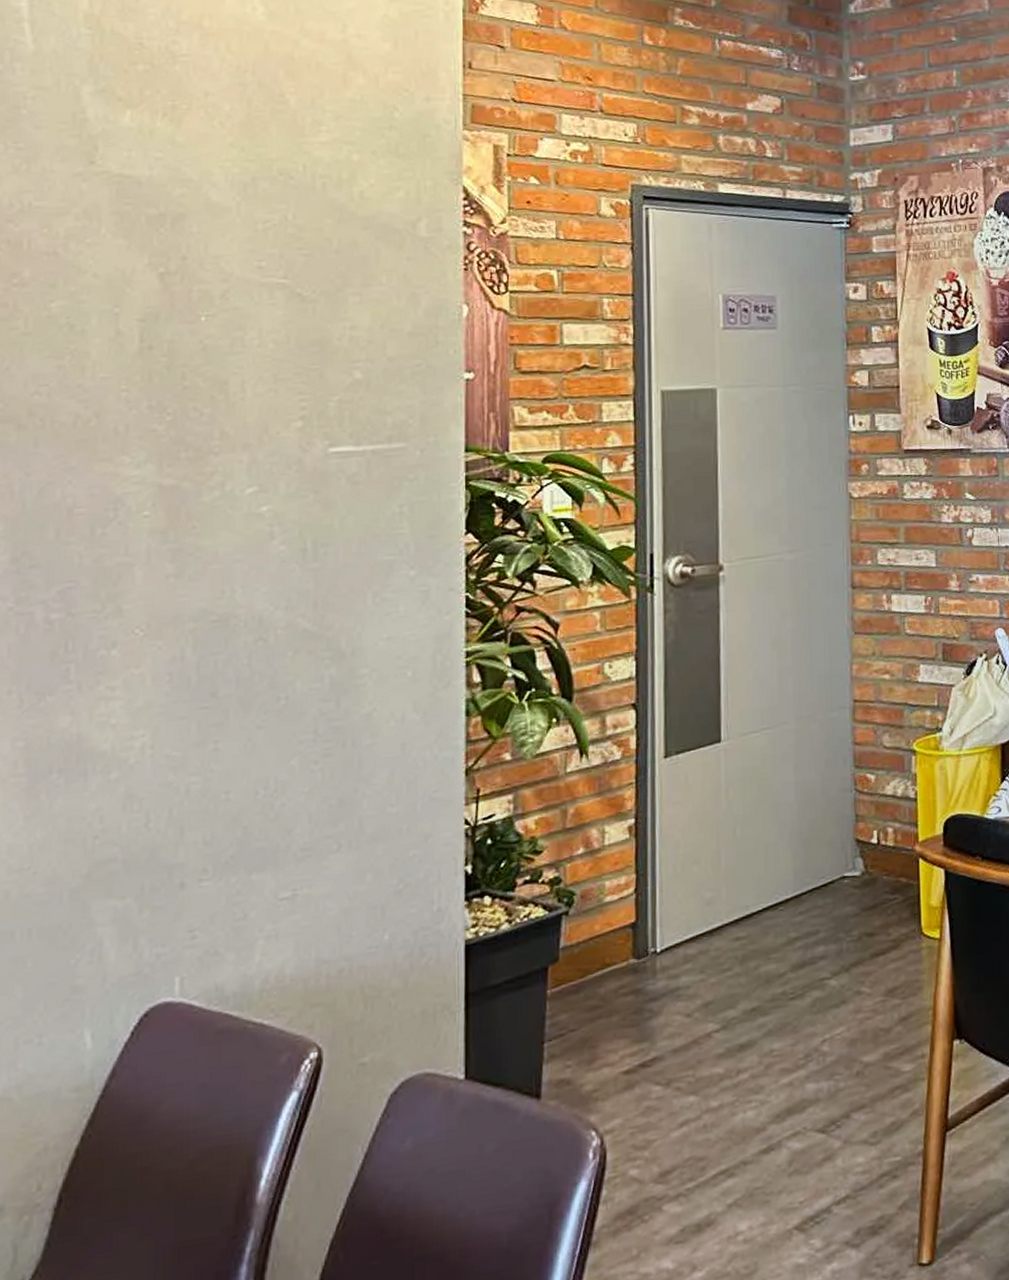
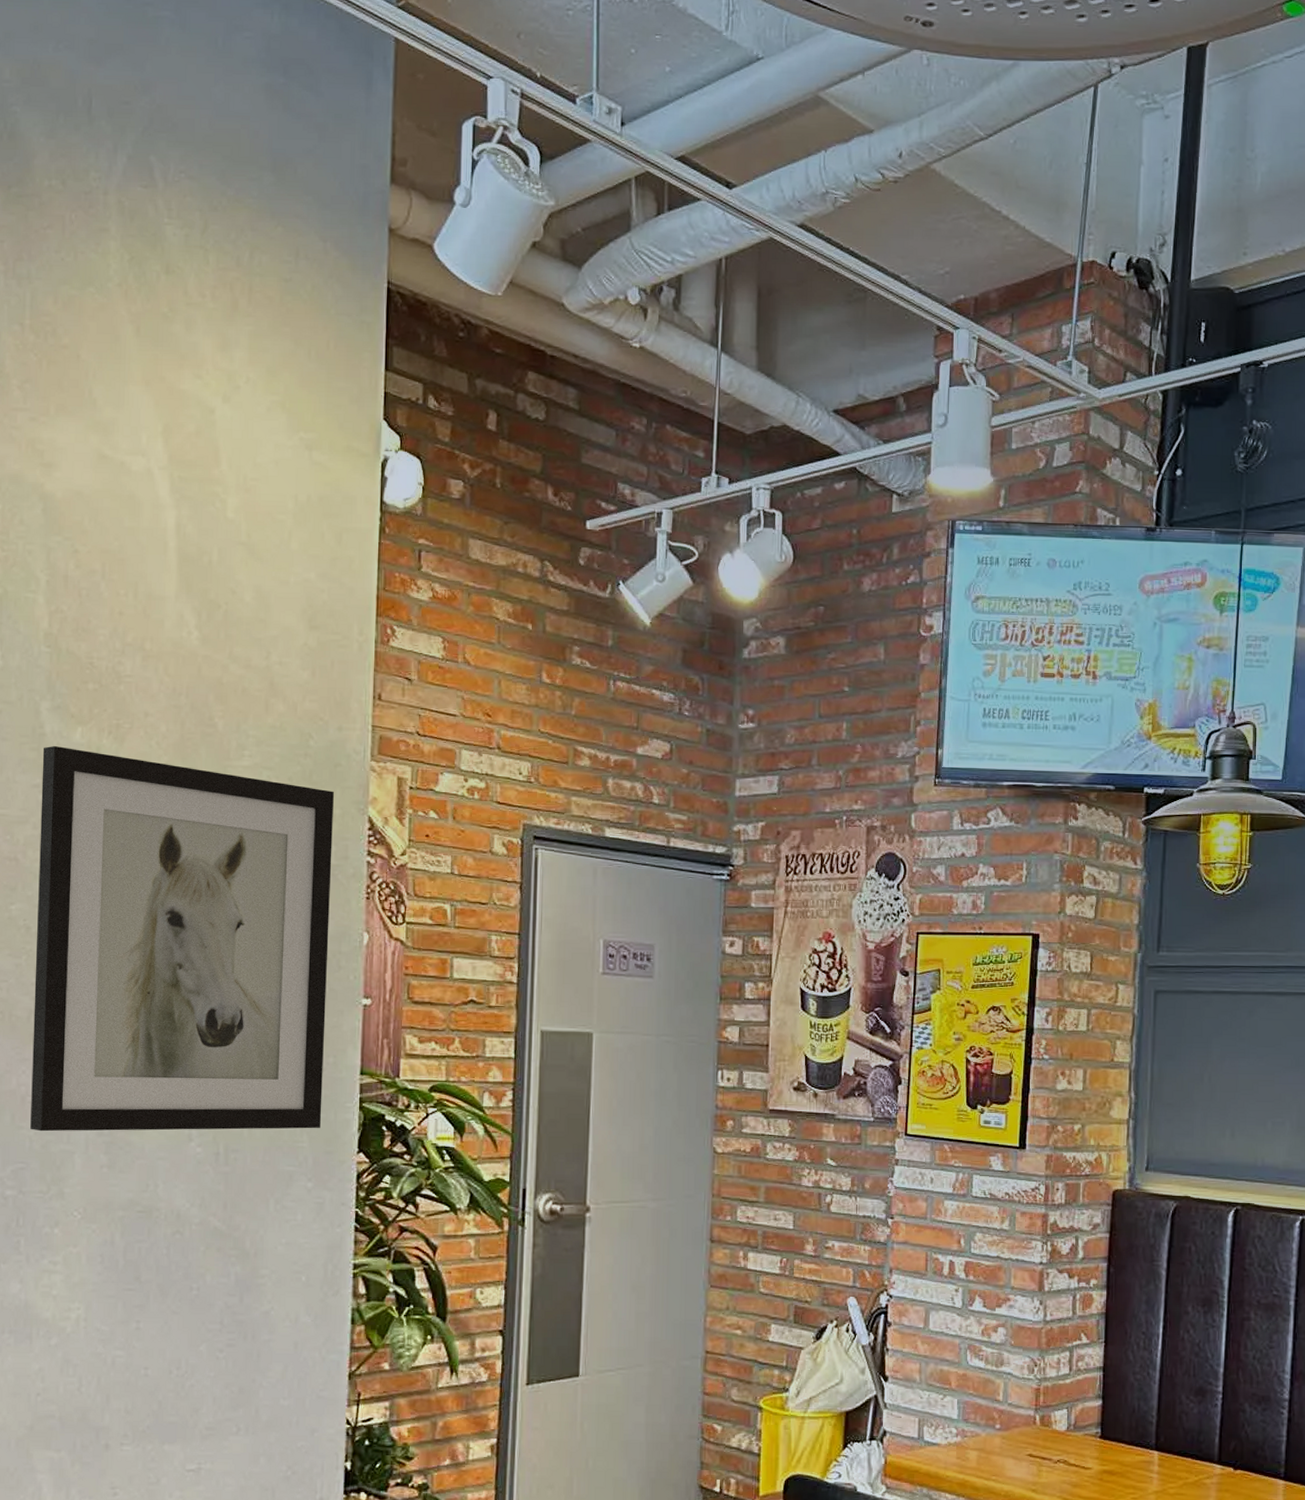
wall art: none [79,131,425,545] -> present [30,746,335,1132]

